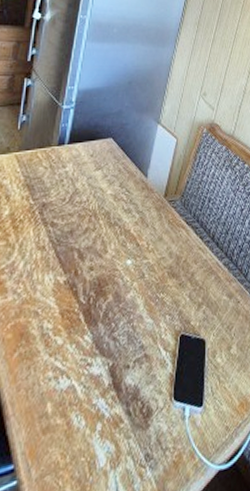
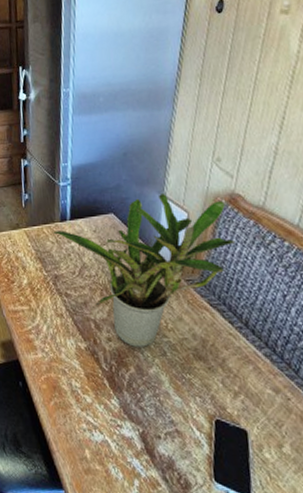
potted plant: none [48,121,211,273] -> present [53,194,236,347]

